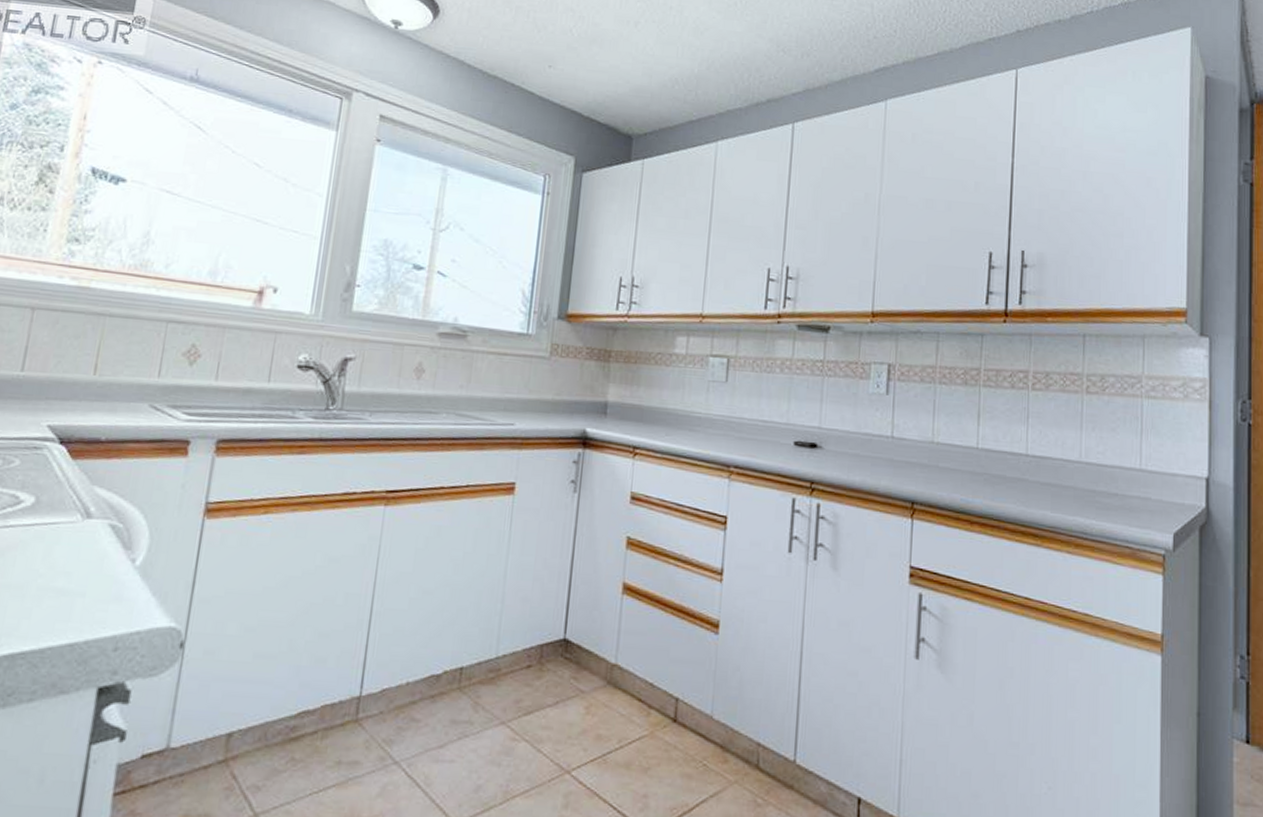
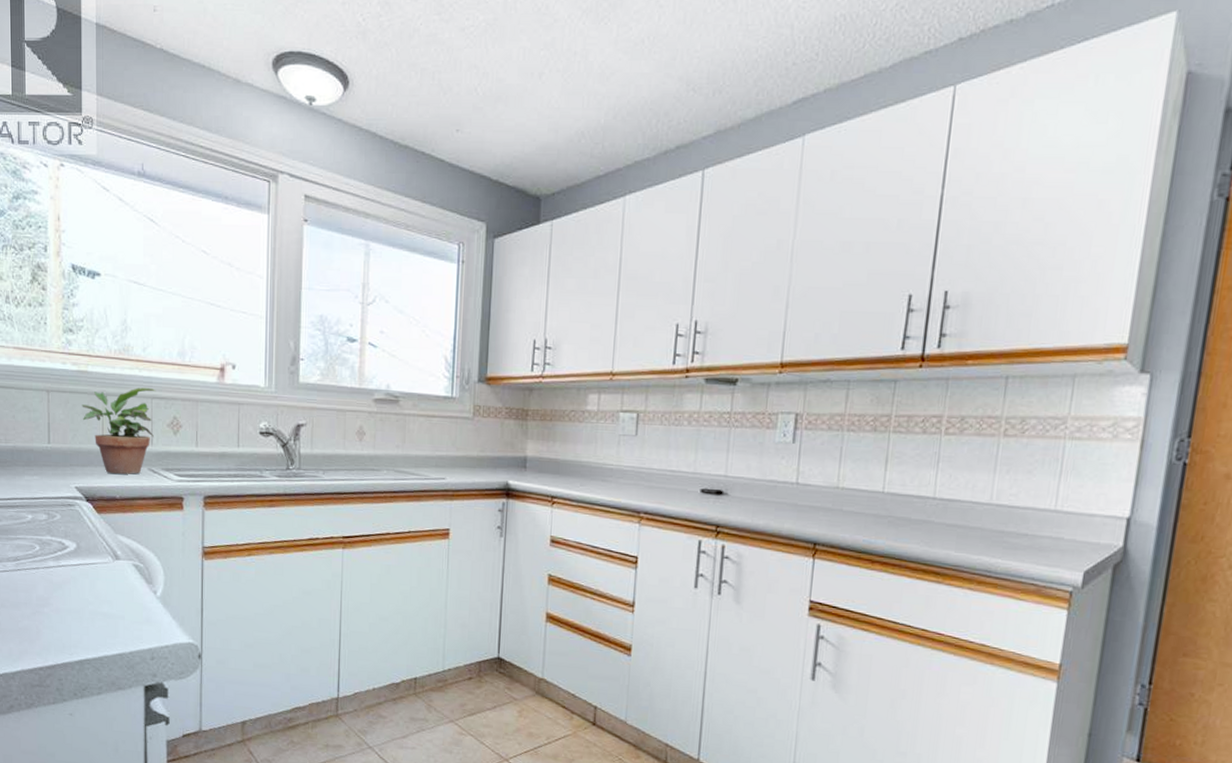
potted plant: none [73,309,175,412] -> present [82,387,156,475]

